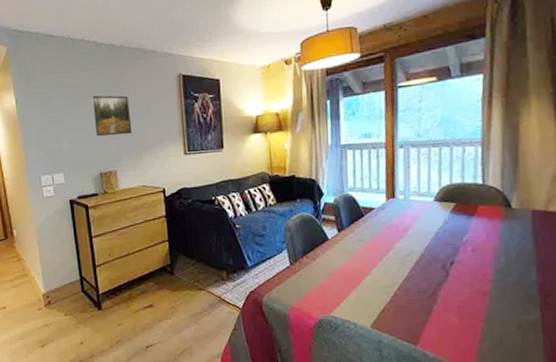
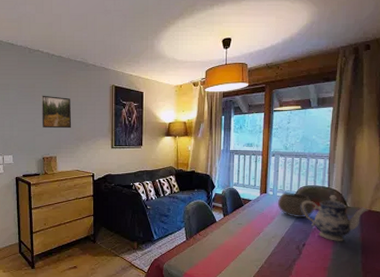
bowl: none [412,193,464,229] -> present [278,191,314,218]
teapot: none [445,193,545,256] -> present [301,195,369,241]

